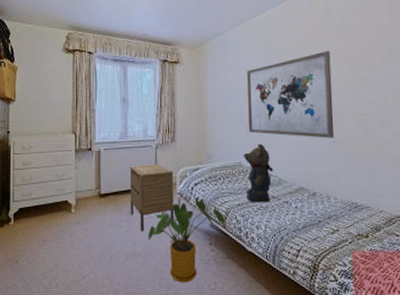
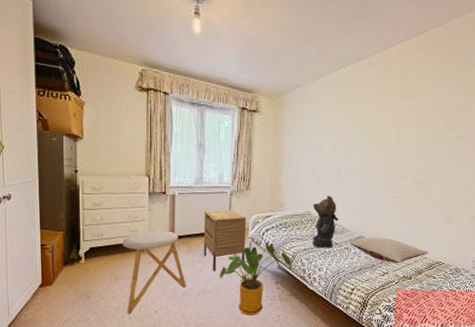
stool: none [49,188,114,280] -> present [121,230,186,314]
wall art: present [247,51,334,138] -> none [319,111,401,194]
pillow: none [289,188,385,218] -> present [350,237,428,263]

